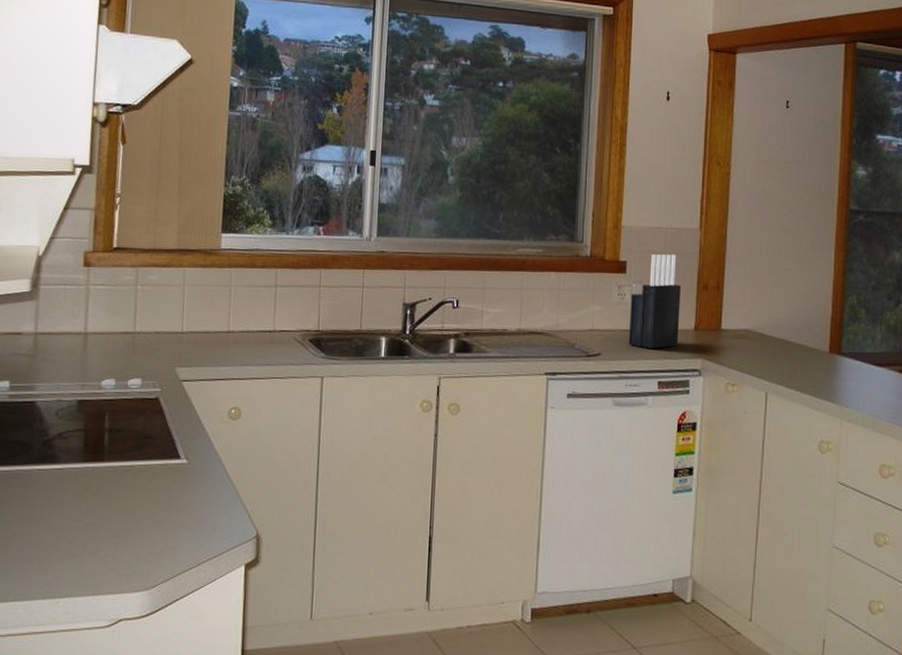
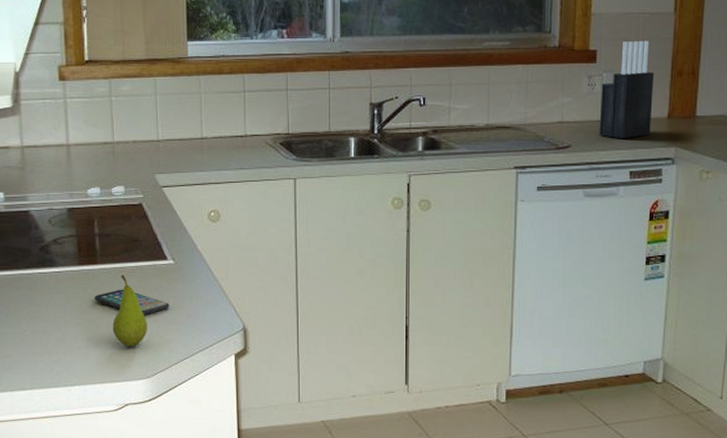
smartphone: none [96,489,178,519] -> present [94,289,169,315]
fruit: none [113,473,153,555] -> present [112,274,148,347]

